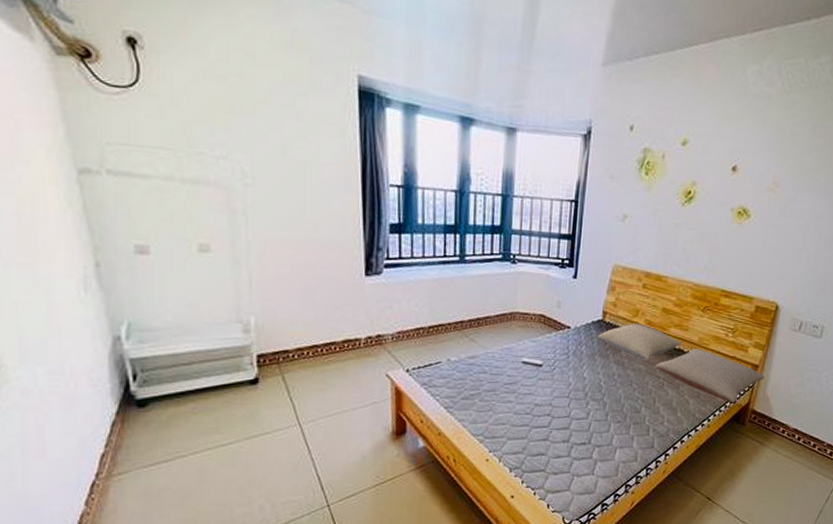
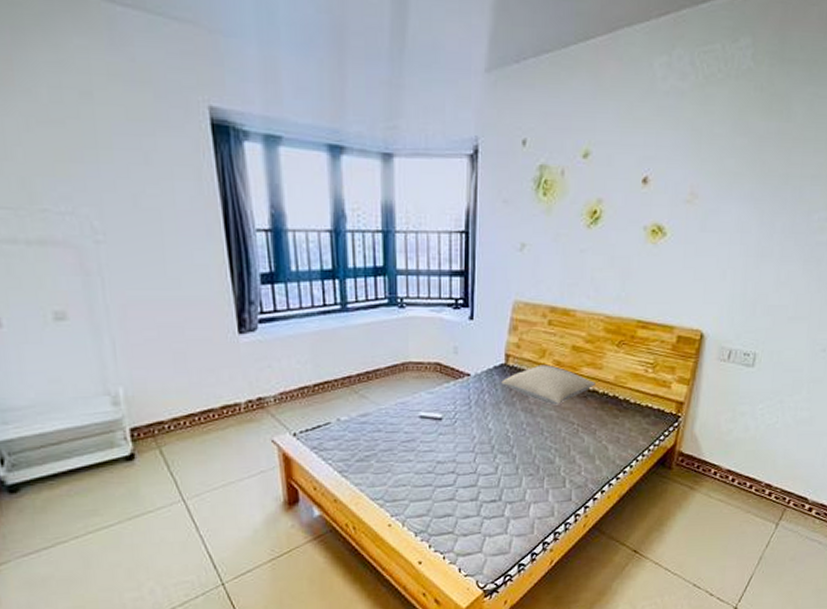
pillow: present [655,348,765,402] -> none [567,388,692,445]

